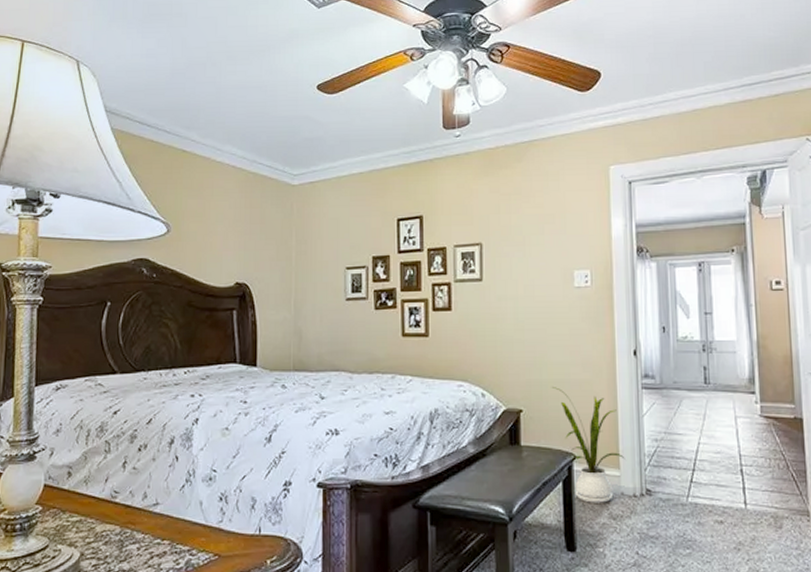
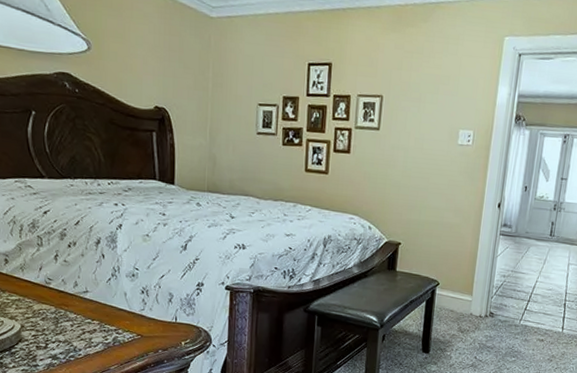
house plant: present [551,387,625,503] -> none [427,227,478,320]

